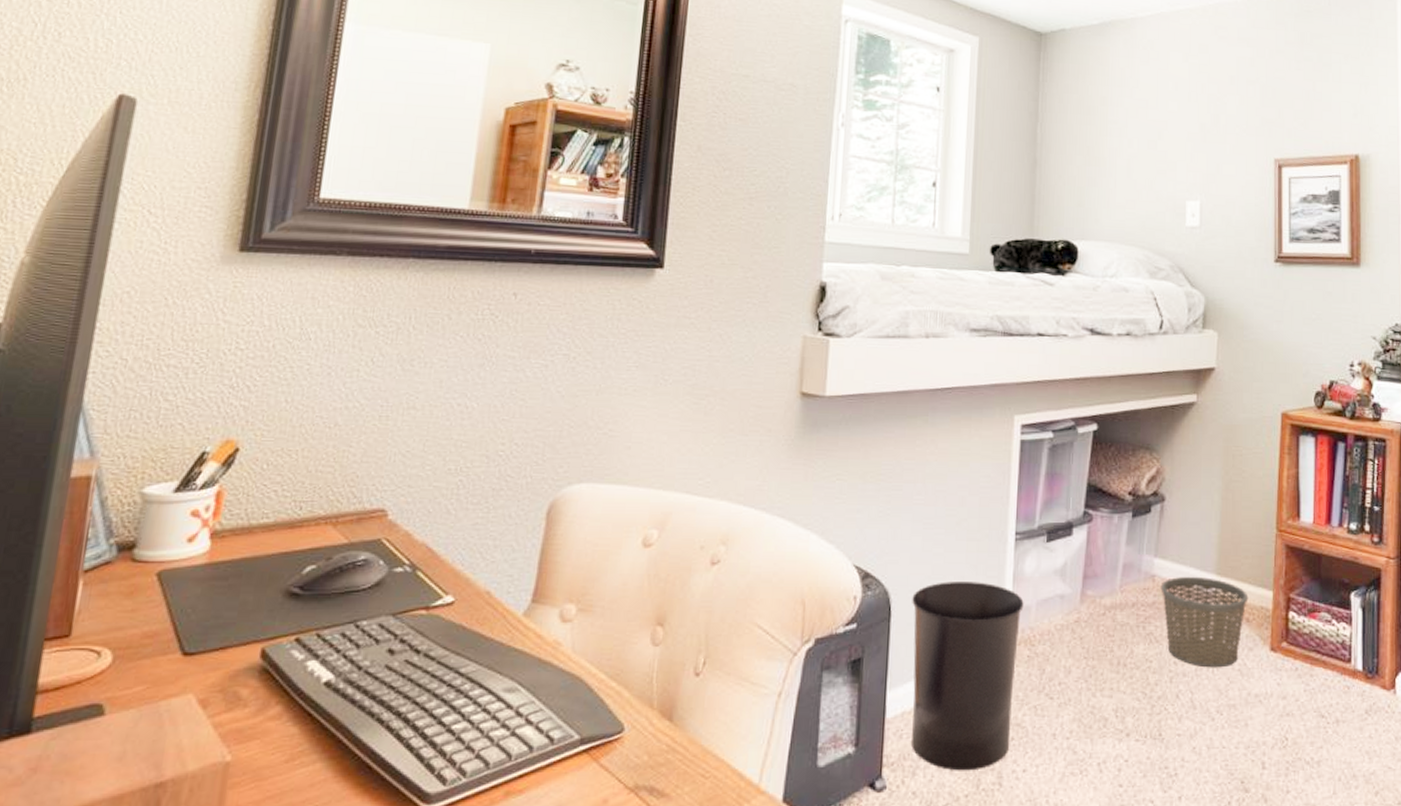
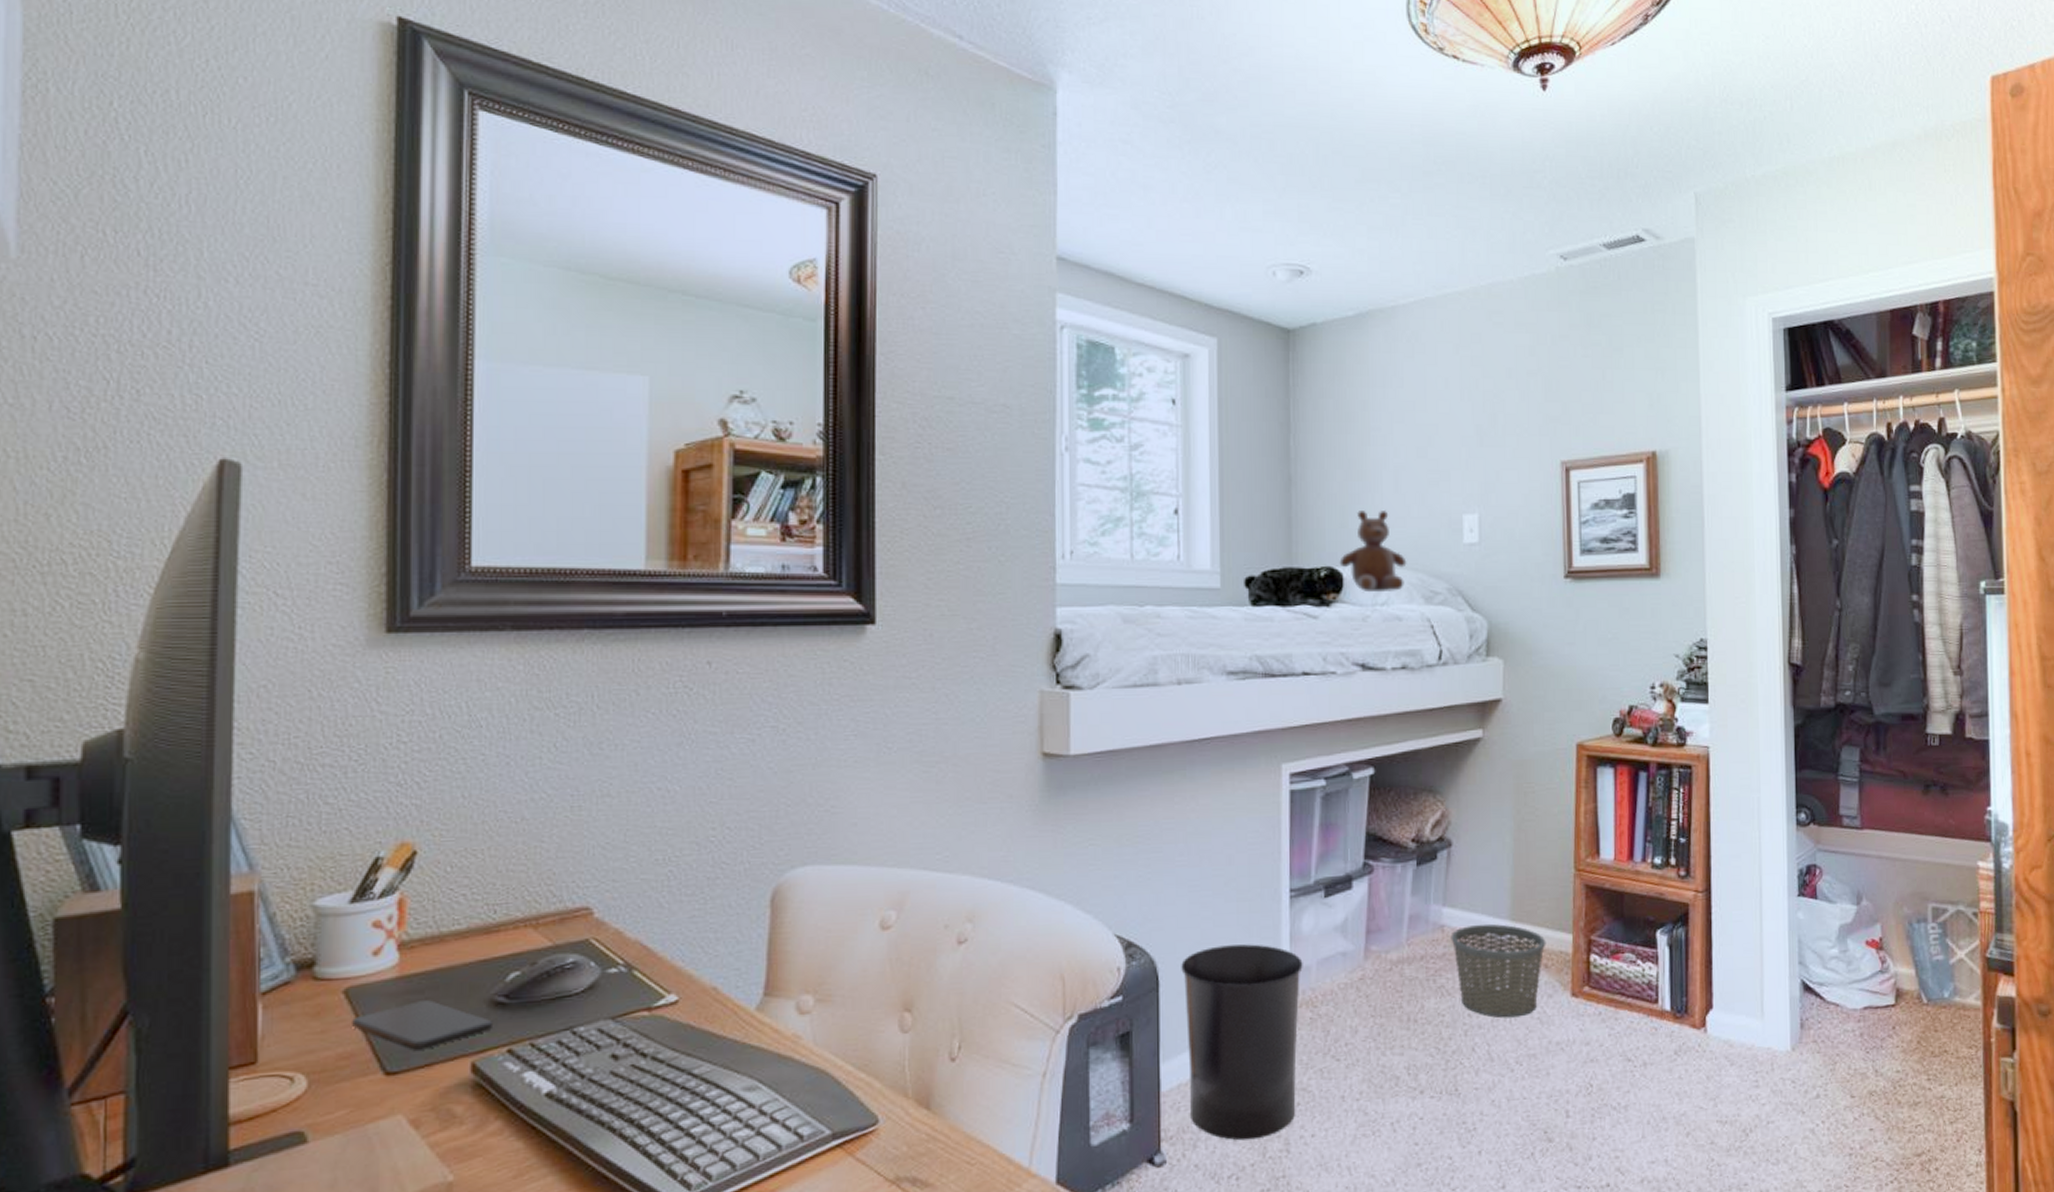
smartphone: none [160,587,287,633] -> present [352,1000,494,1050]
teddy bear: none [1075,192,1135,266] -> present [1339,509,1407,593]

